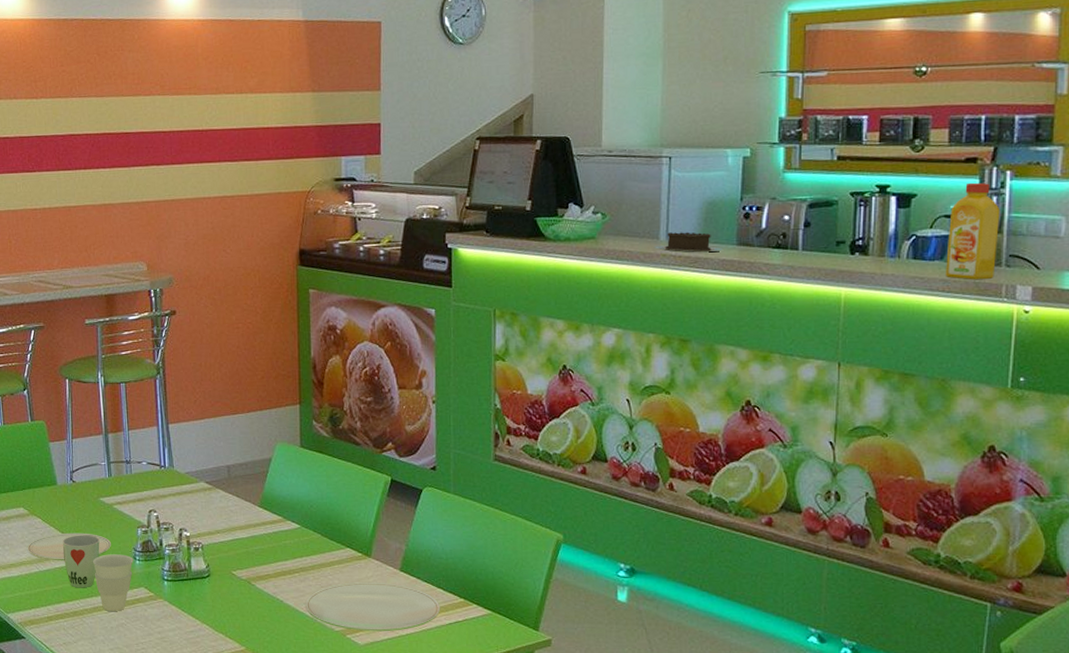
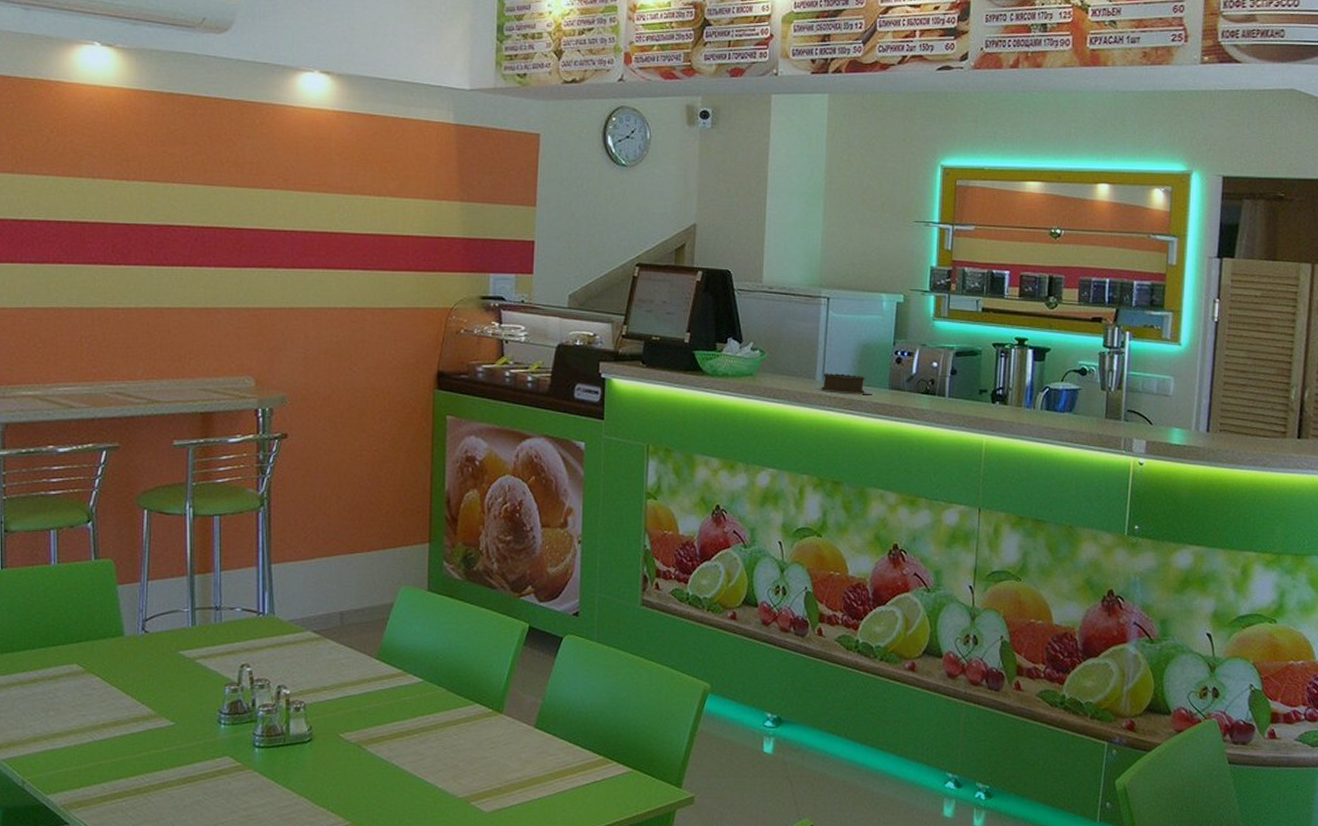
plate: present [27,532,112,561] -> none [79,693,191,728]
cup: present [62,535,100,588] -> none [126,695,175,760]
cup: present [92,554,133,611] -> none [164,718,217,786]
plate: present [305,581,441,632] -> none [425,740,578,797]
juice bottle: present [945,182,1000,281] -> none [1073,340,1121,433]

